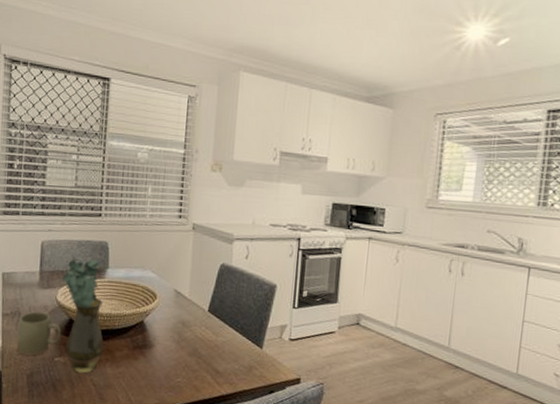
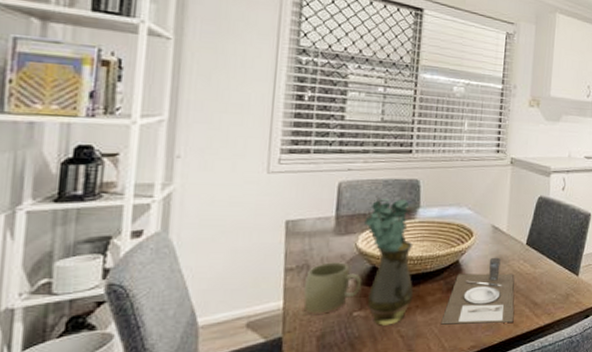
place setting: none [128,321,196,387] -> present [441,257,515,325]

